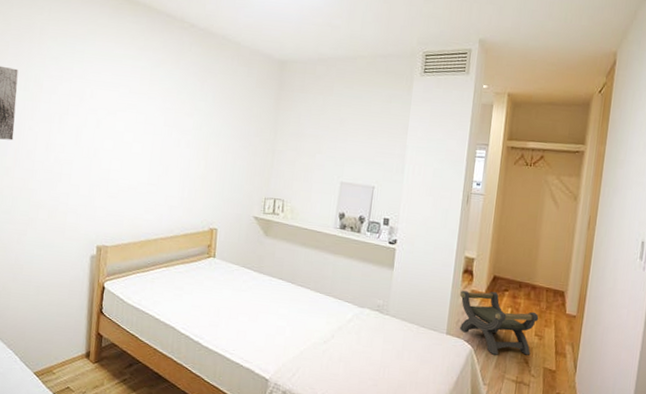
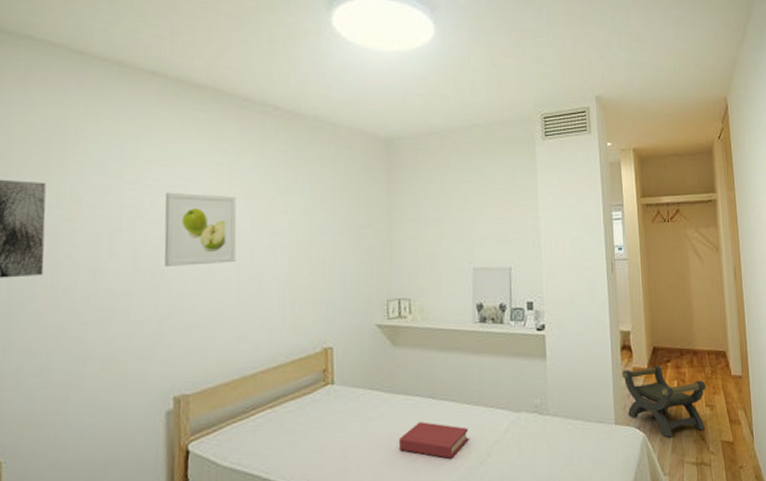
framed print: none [97,87,155,150] -> present [164,192,237,266]
hardback book: none [260,300,319,333] -> present [399,422,469,459]

